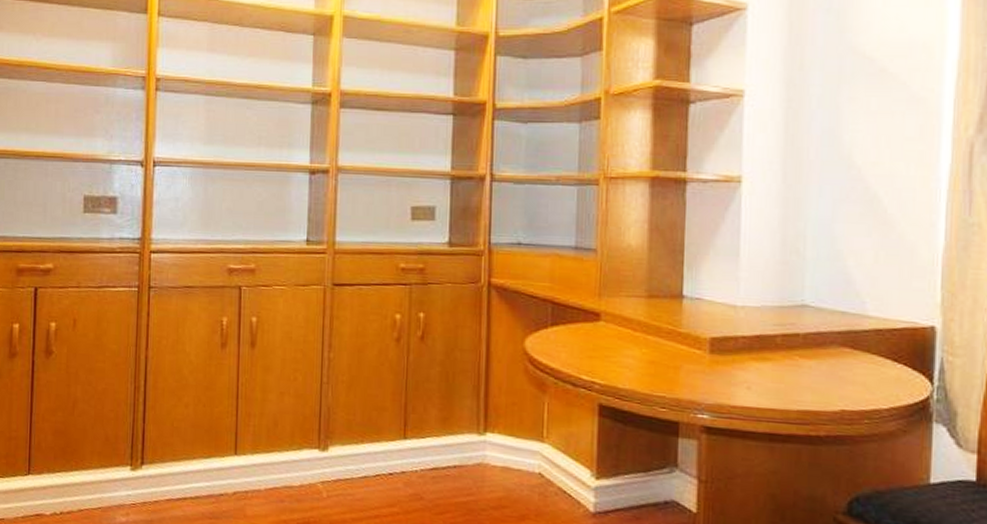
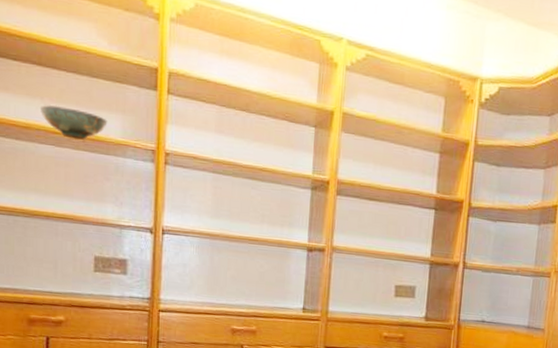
decorative bowl: none [33,39,98,73] -> present [41,104,108,140]

